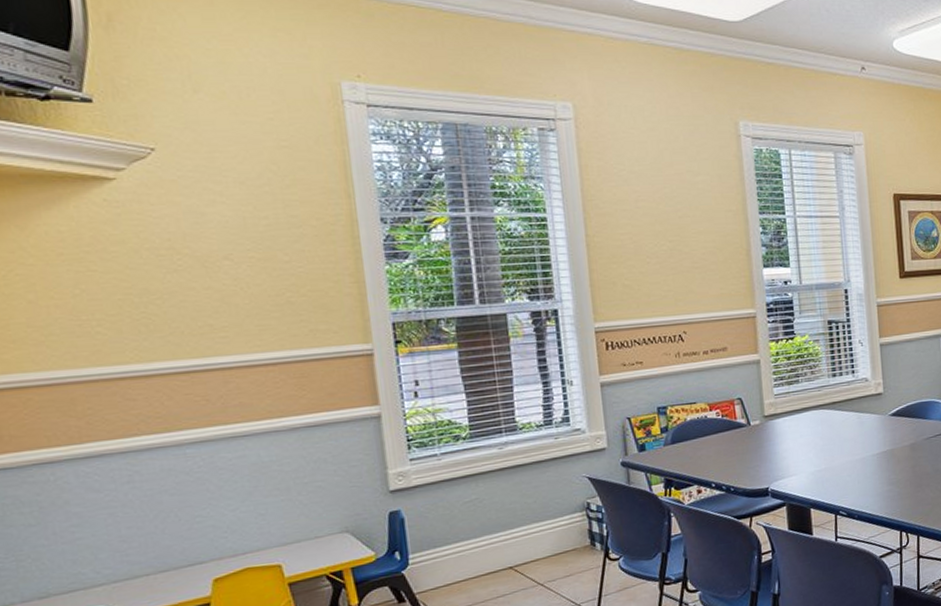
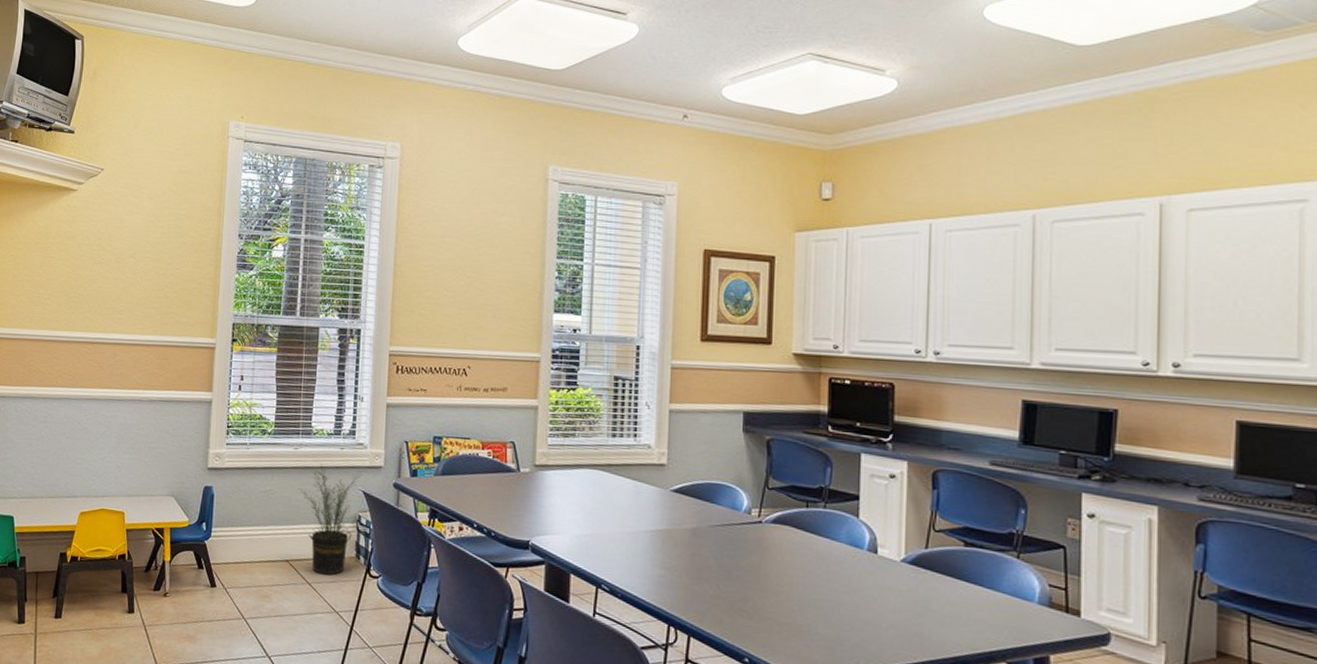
potted plant: none [511,456,586,572] -> present [299,465,364,576]

